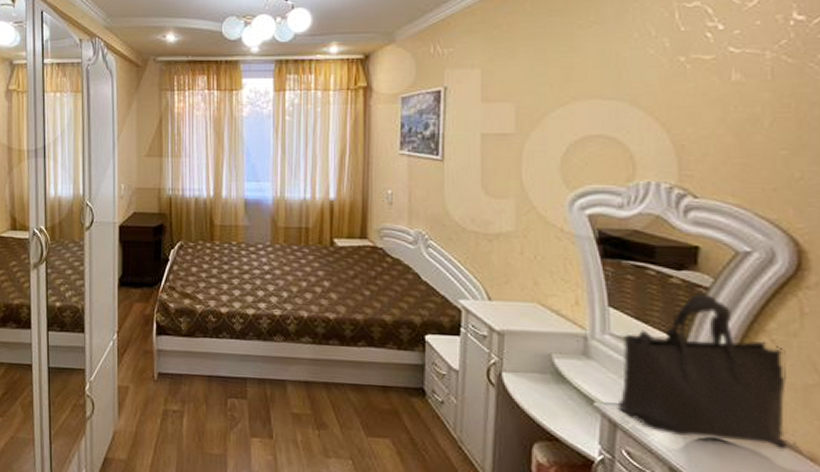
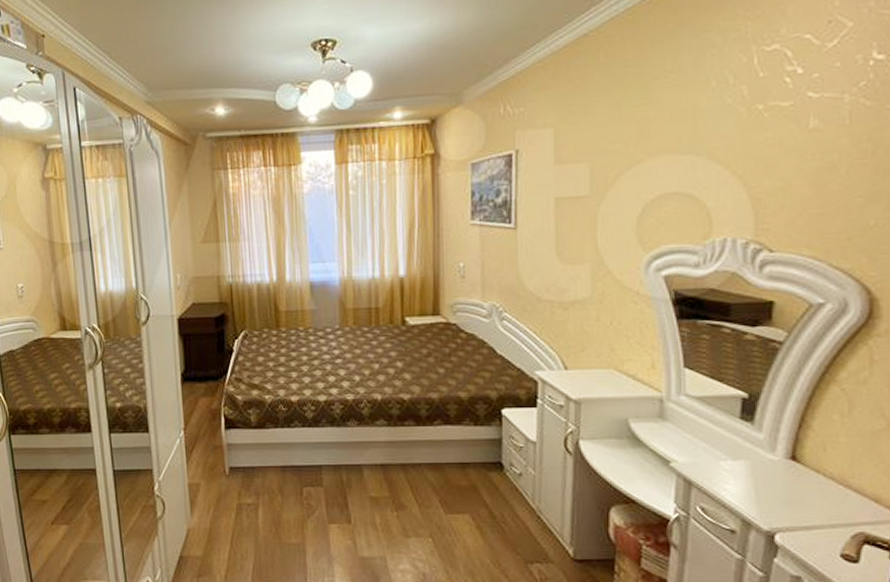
handbag: present [617,292,787,447] -> none [692,347,855,491]

